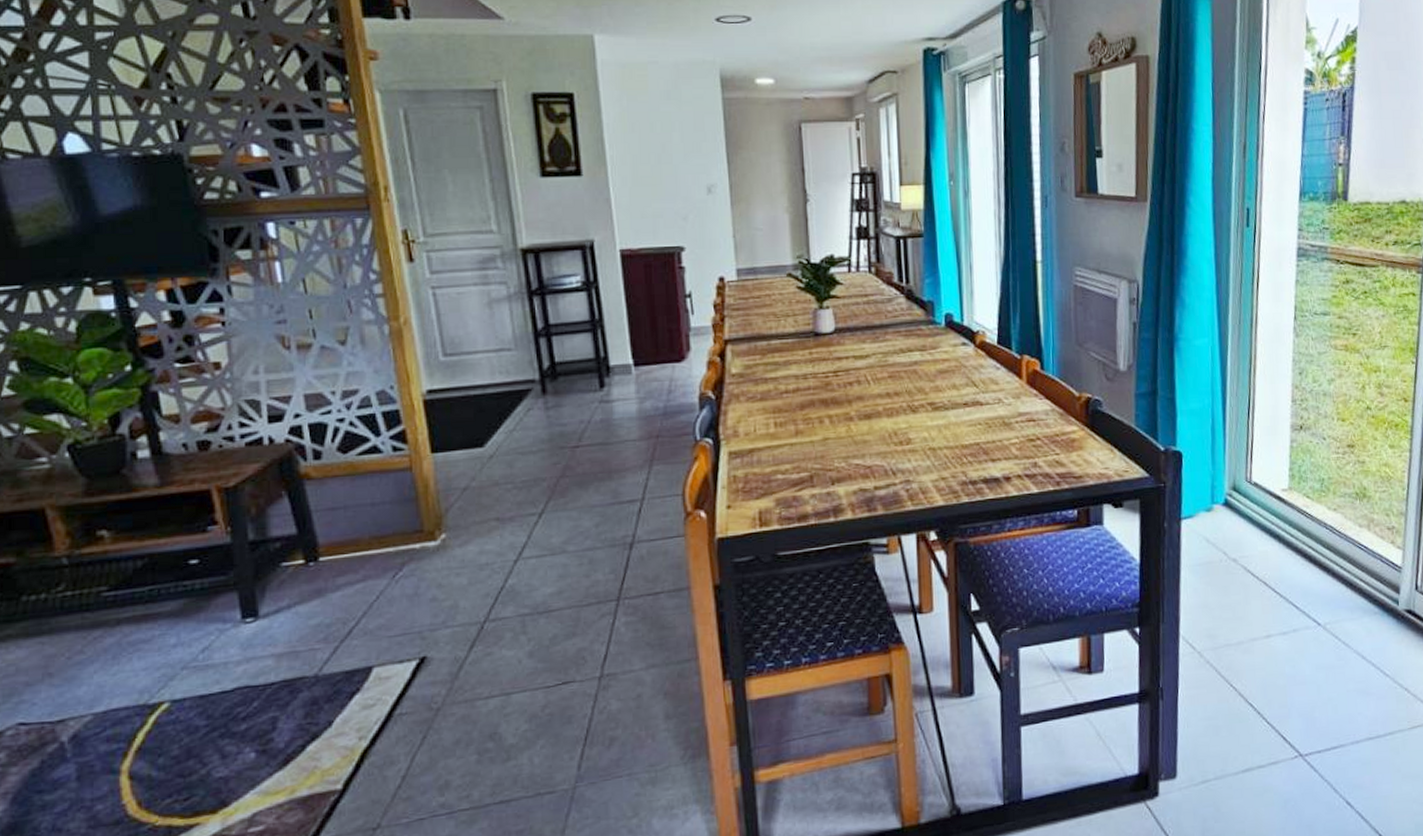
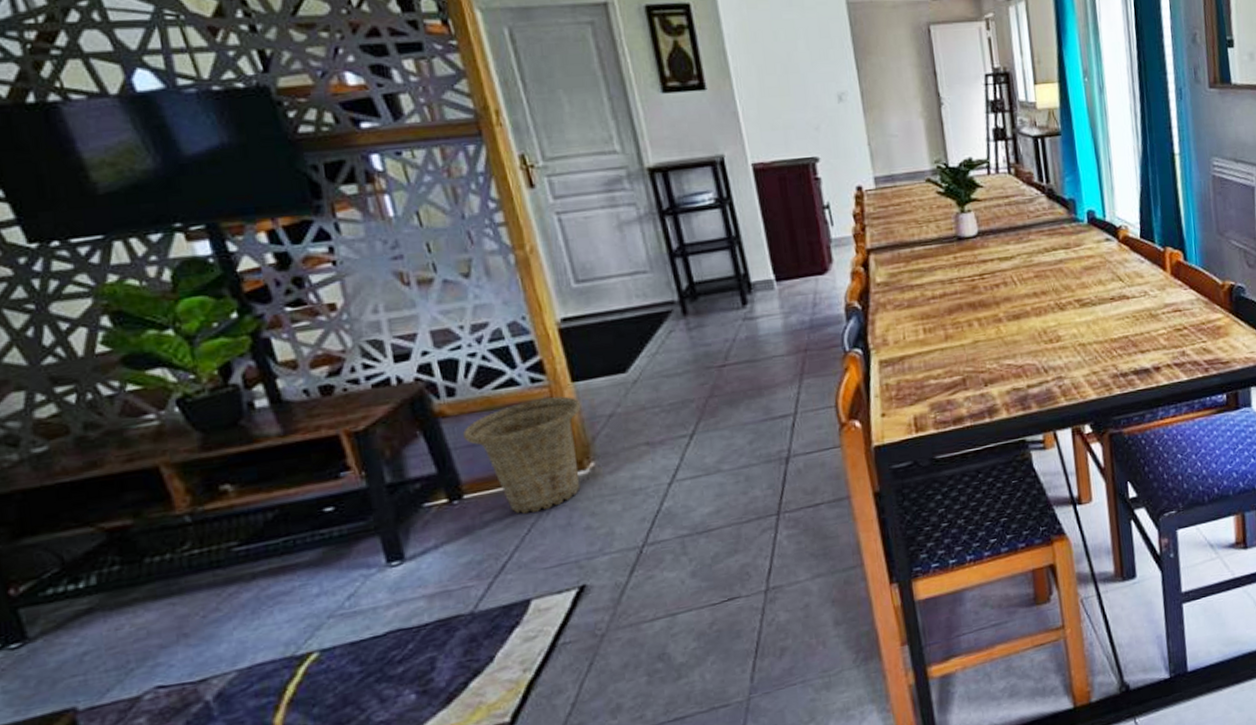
basket: none [325,465,438,580] -> present [463,395,582,514]

